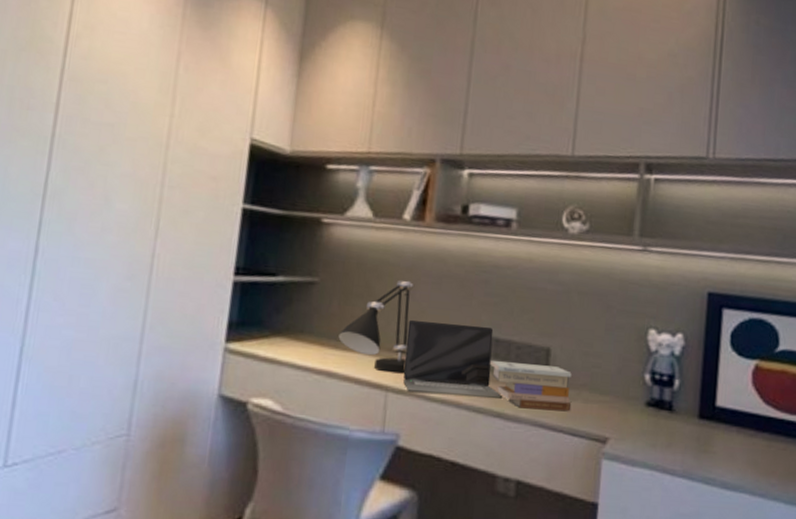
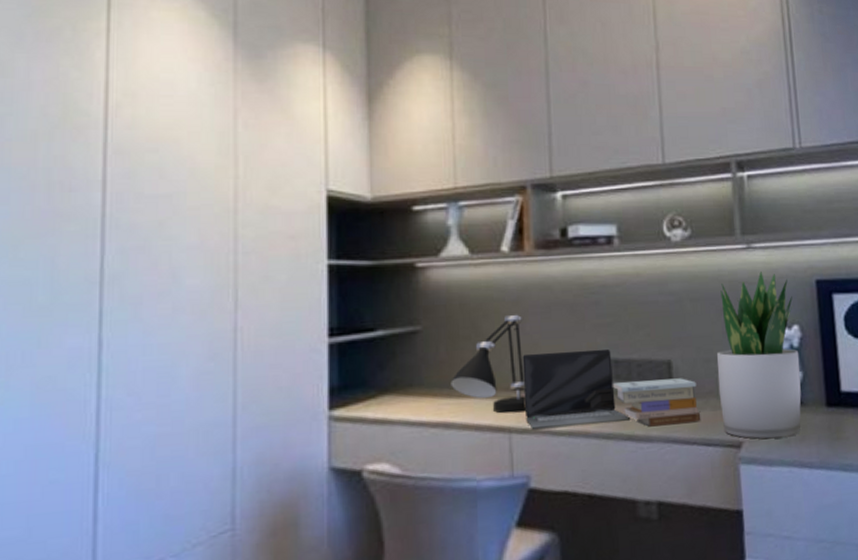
planter: none [592,276,681,442] -> present [717,272,802,439]

